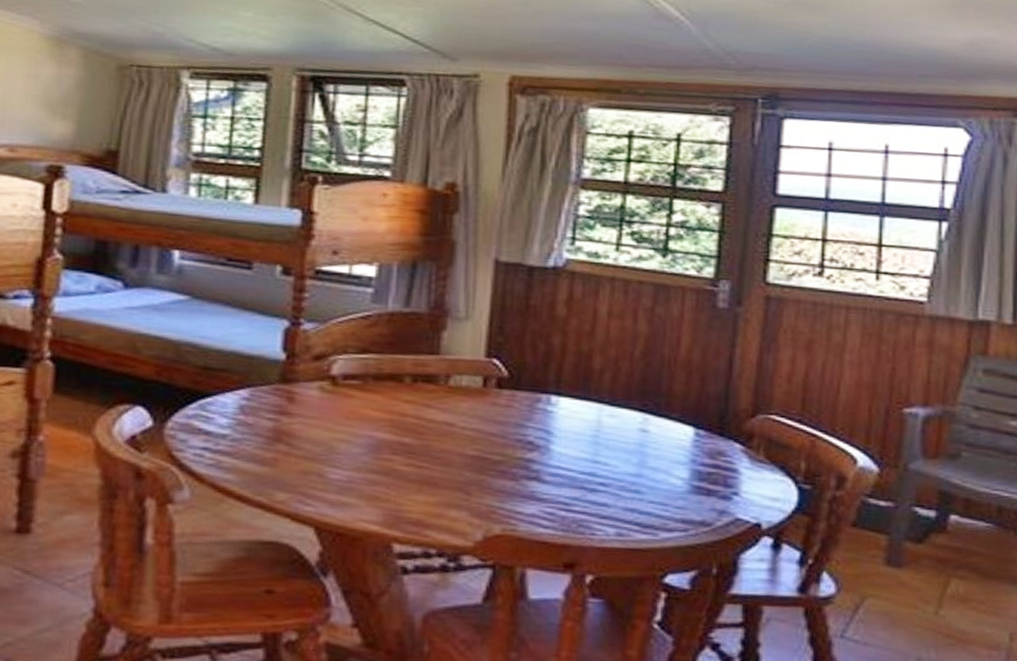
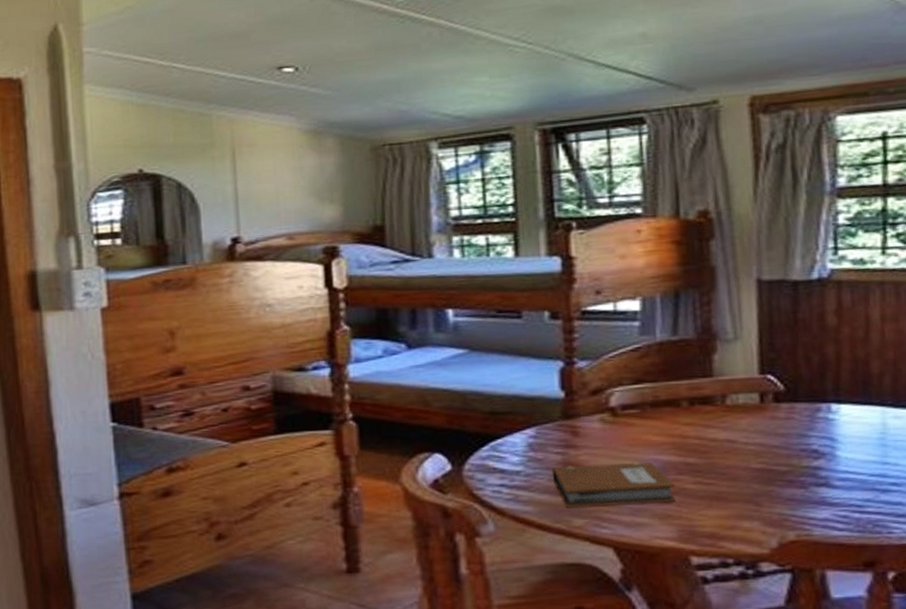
notebook: none [260,434,388,484] -> present [552,462,676,508]

